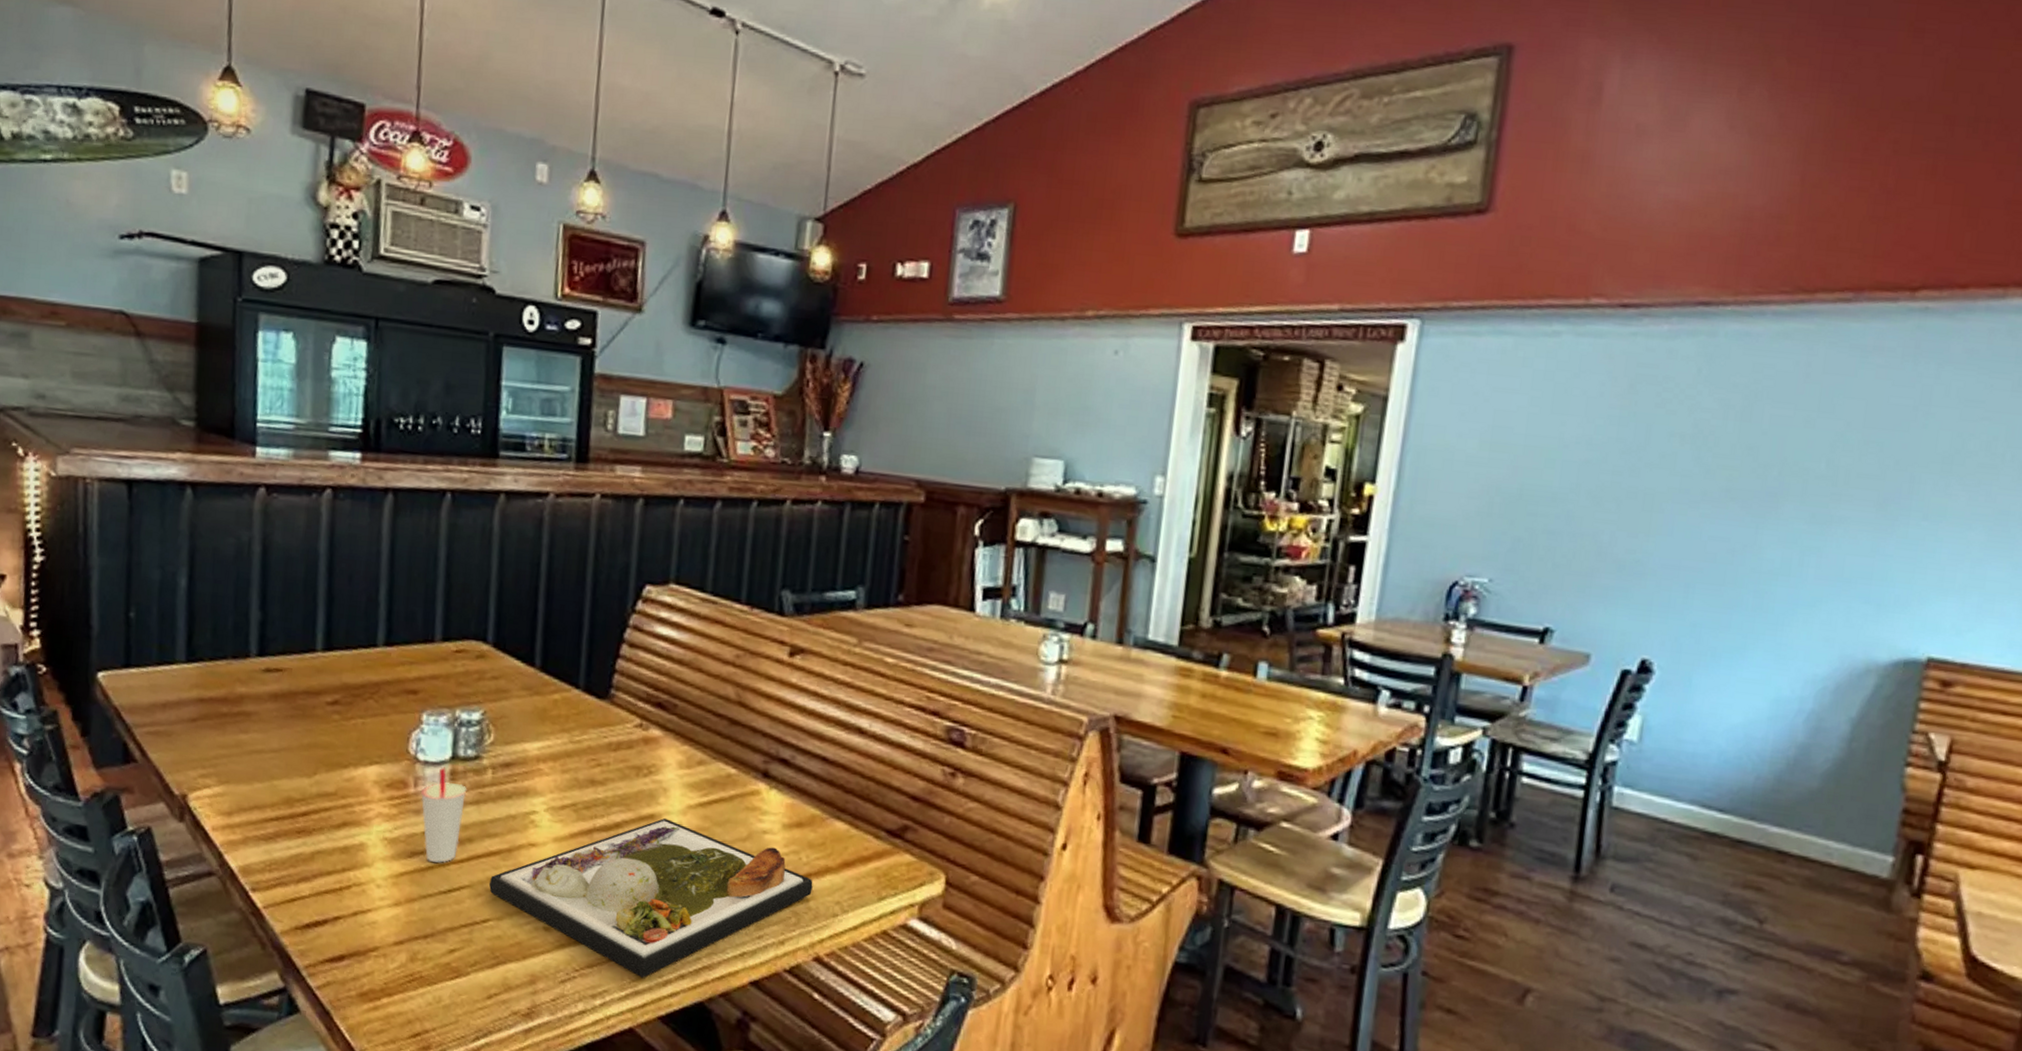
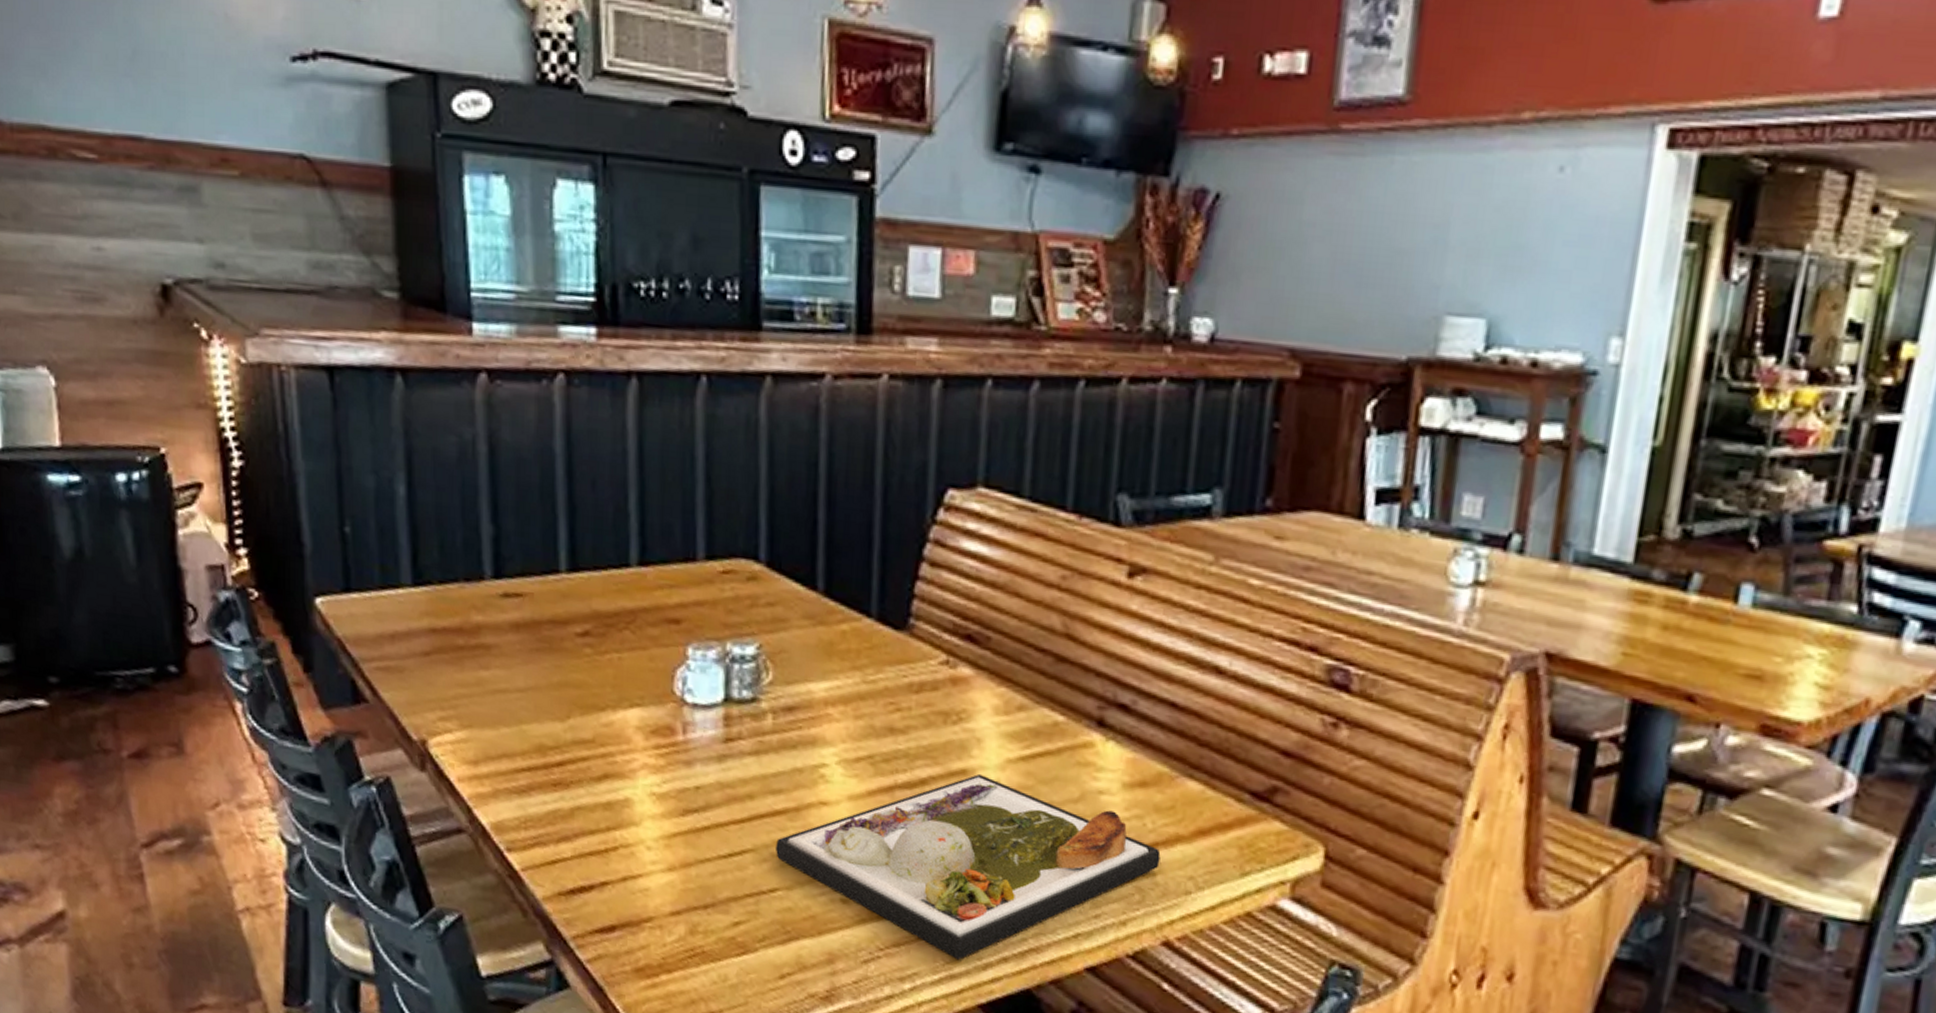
cup: present [420,767,467,863] -> none [690,711,745,823]

